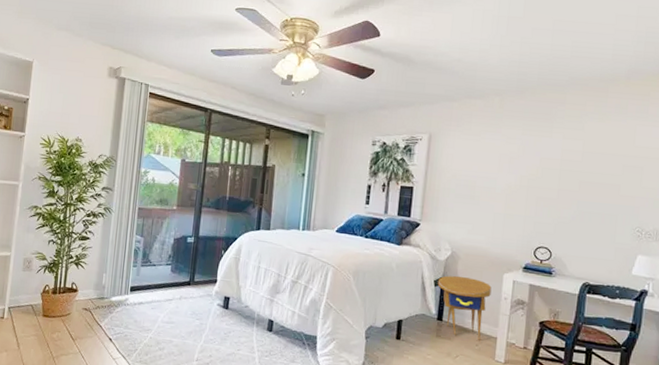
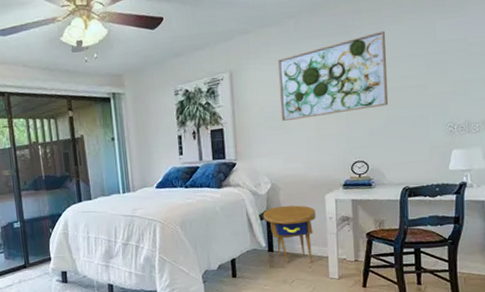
wall art: none [472,125,586,198] -> present [277,30,389,122]

